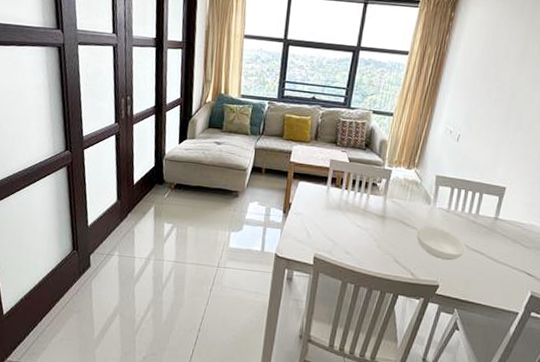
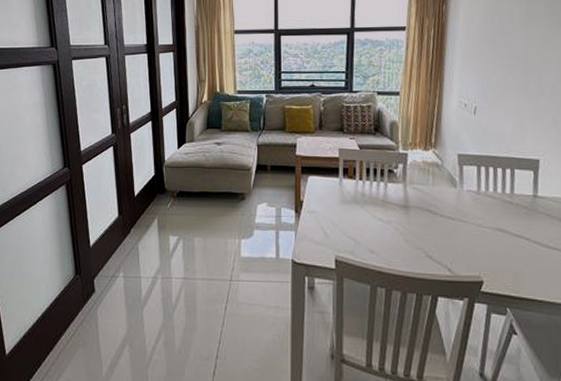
bowl: present [416,226,467,261] -> none [446,212,508,251]

